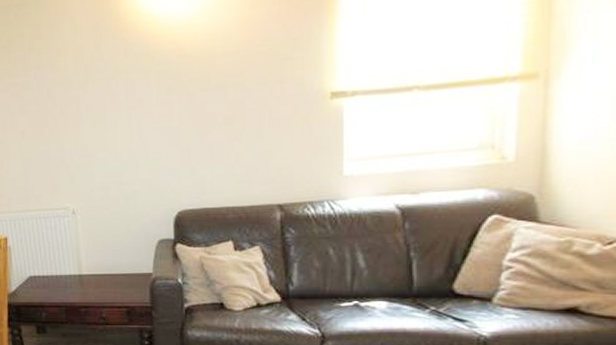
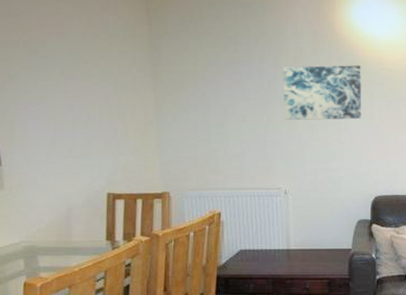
wall art: none [62,55,157,132] -> present [283,65,362,121]

